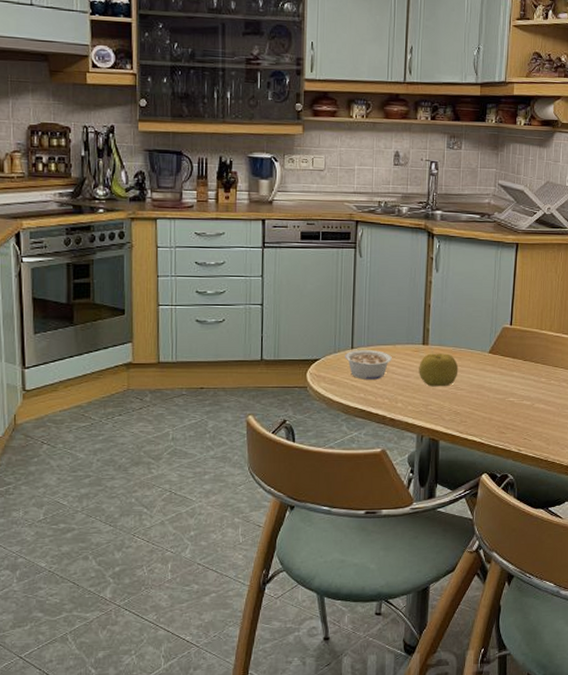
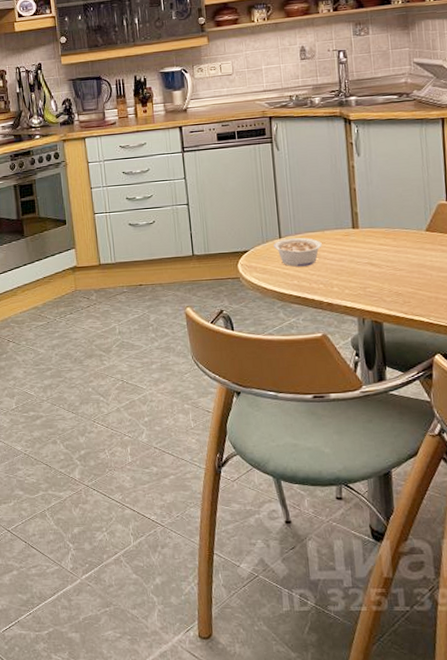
fruit: present [419,353,459,387] -> none [351,235,395,270]

